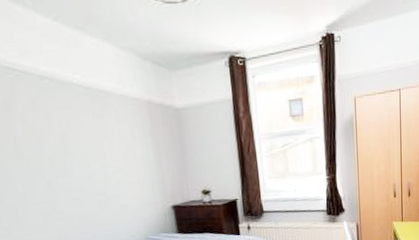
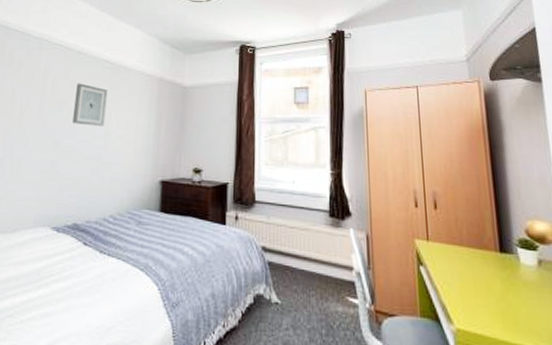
wall art: none [51,114,99,162] -> present [72,83,108,127]

